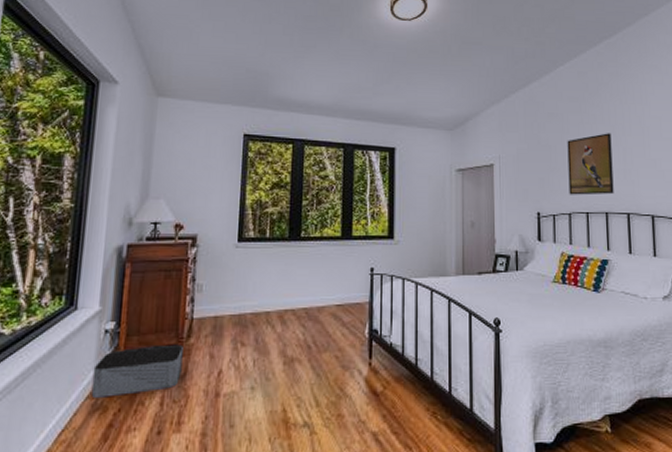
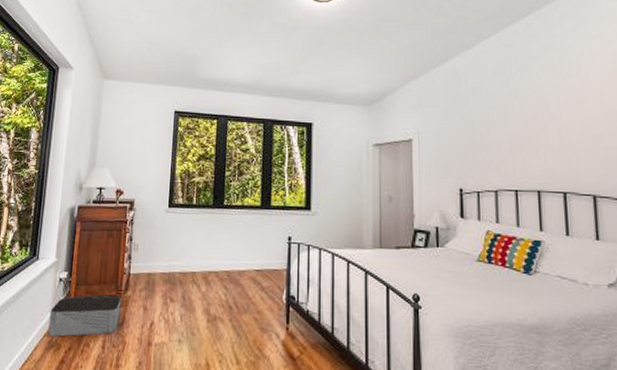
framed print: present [567,133,614,195] -> none [492,107,548,172]

